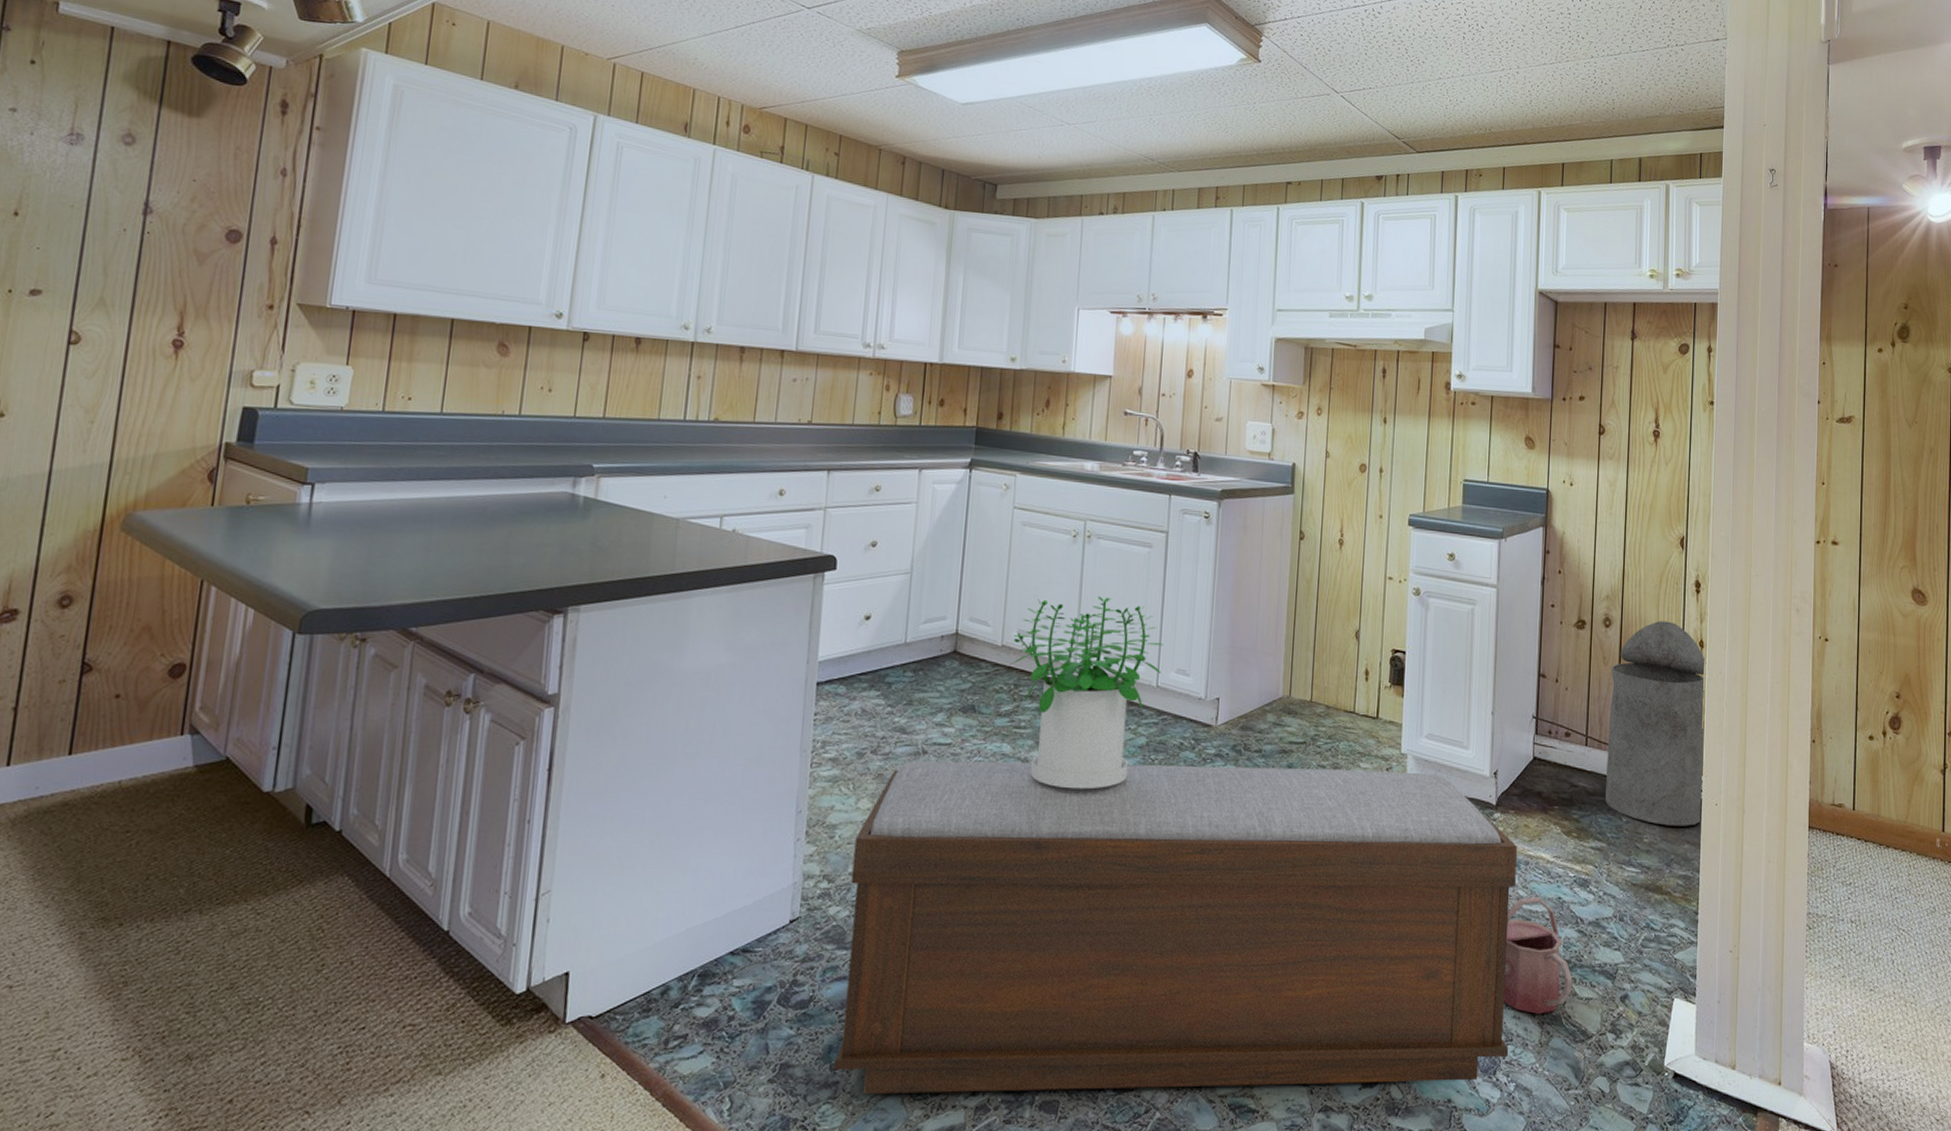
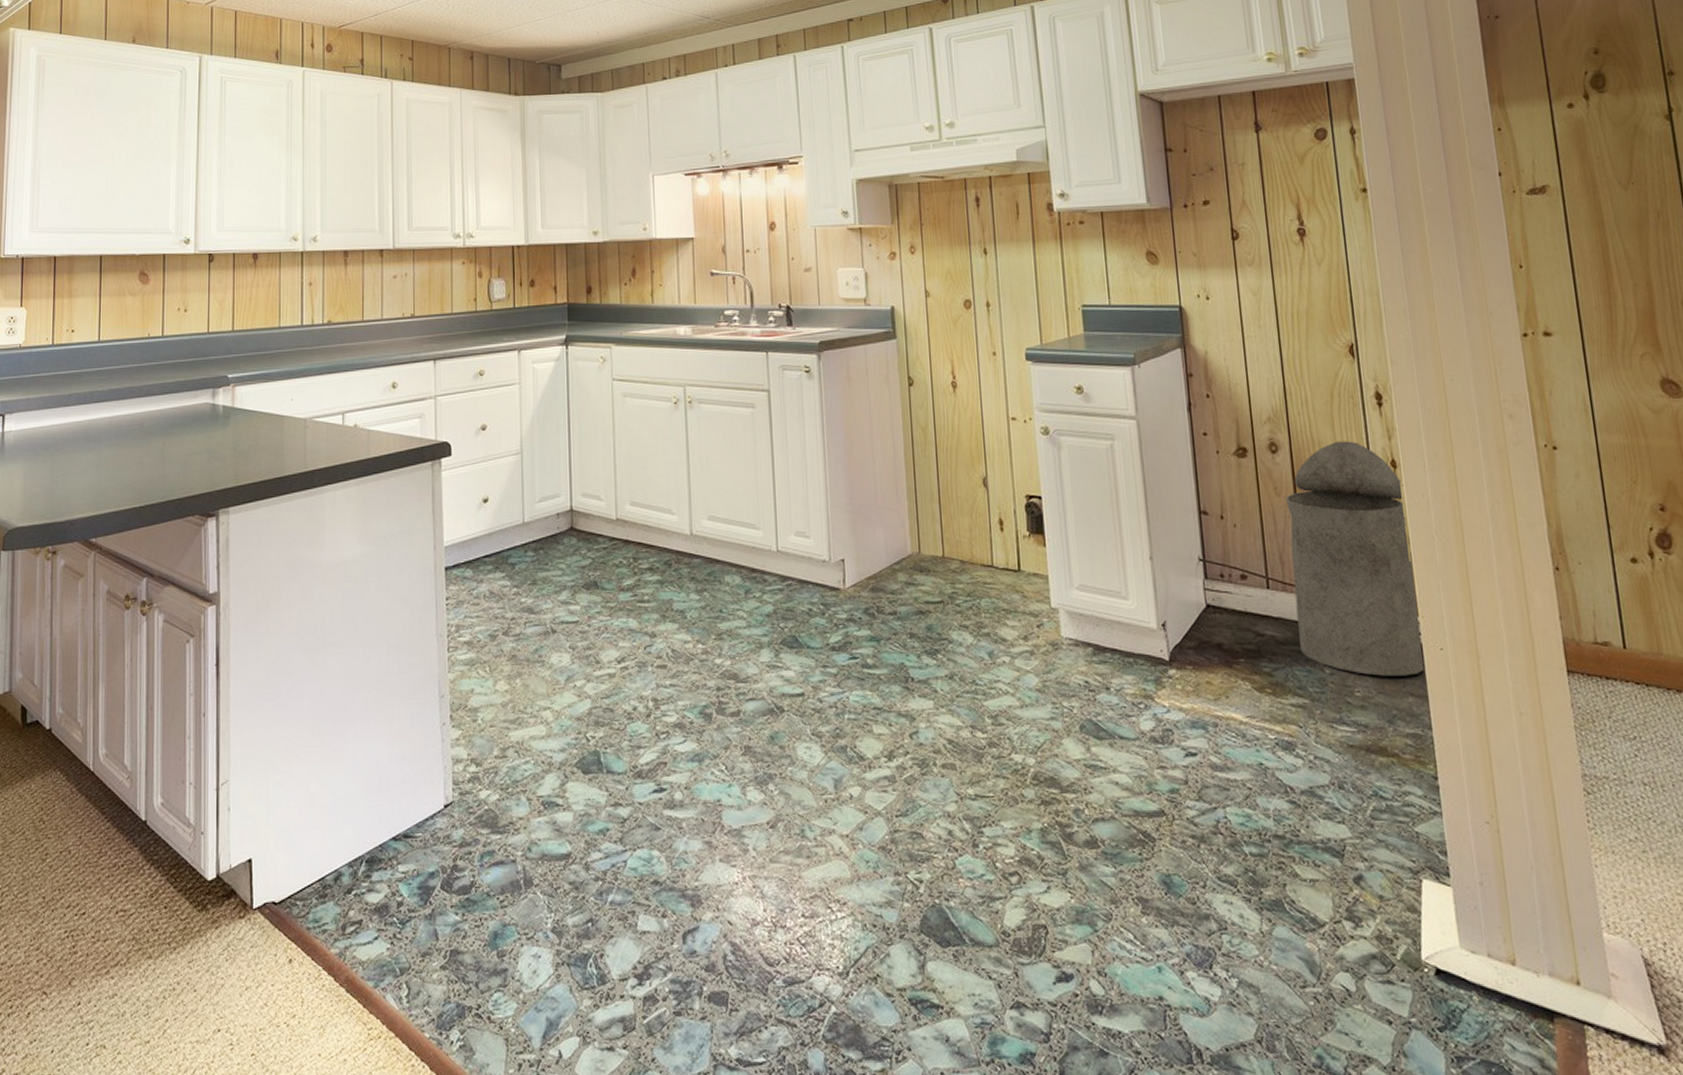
bench: present [834,760,1517,1094] -> none [497,628,1224,982]
potted plant: present [1012,596,1164,790] -> none [626,462,779,663]
watering can: present [1504,896,1573,1014] -> none [1200,762,1292,898]

